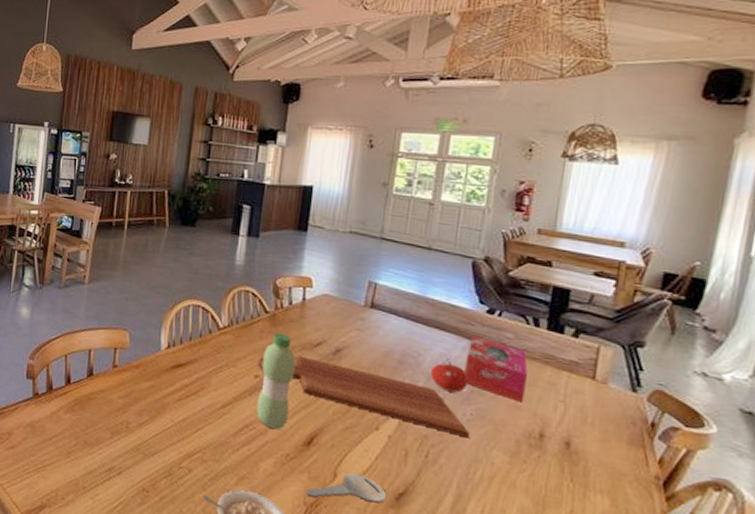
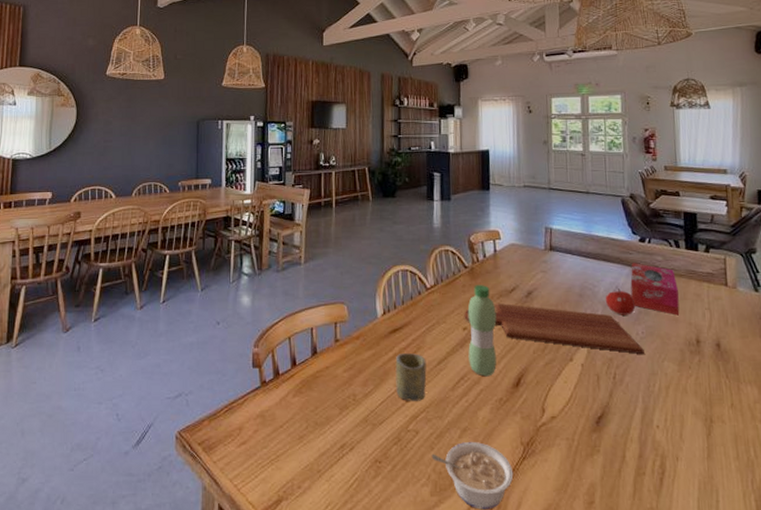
cup: none [172,390,209,441] -> present [395,353,427,401]
key: present [306,473,386,504] -> none [521,406,588,436]

